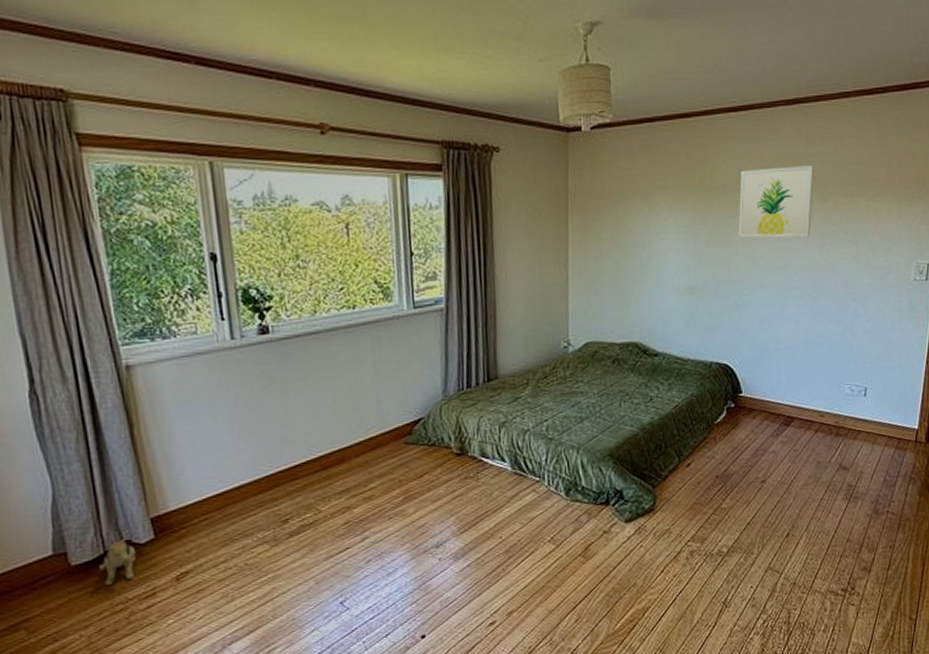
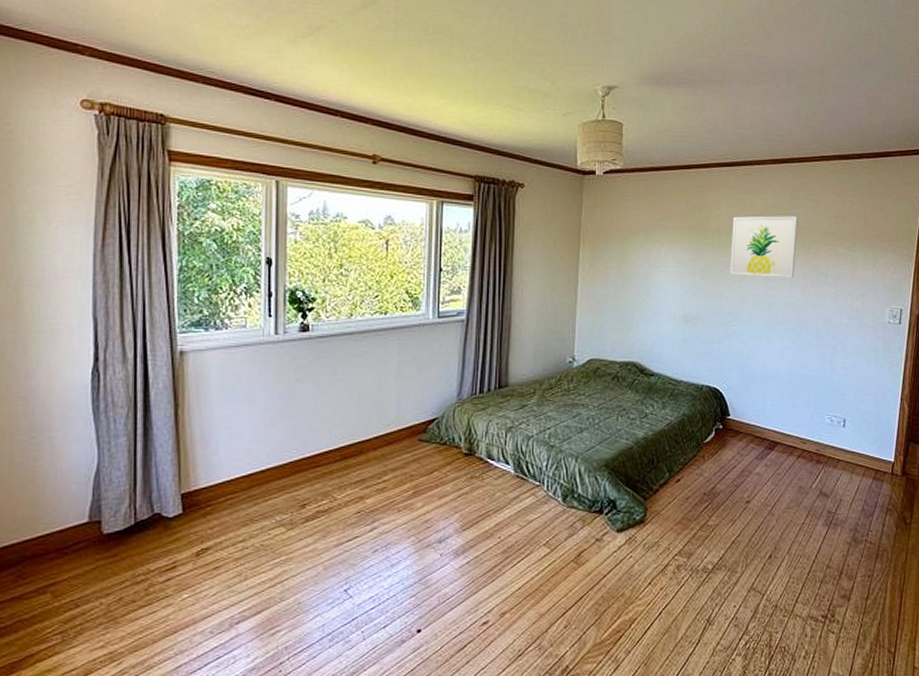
plush toy: present [99,537,137,585] -> none [128,510,164,555]

